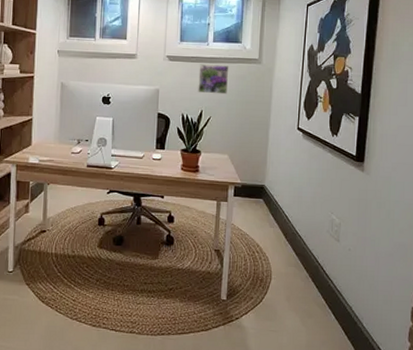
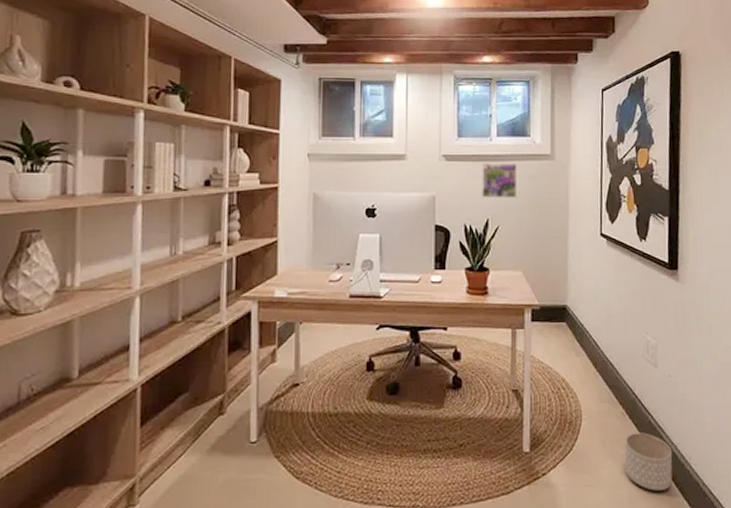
planter: none [305,293,348,341] -> present [624,432,673,491]

